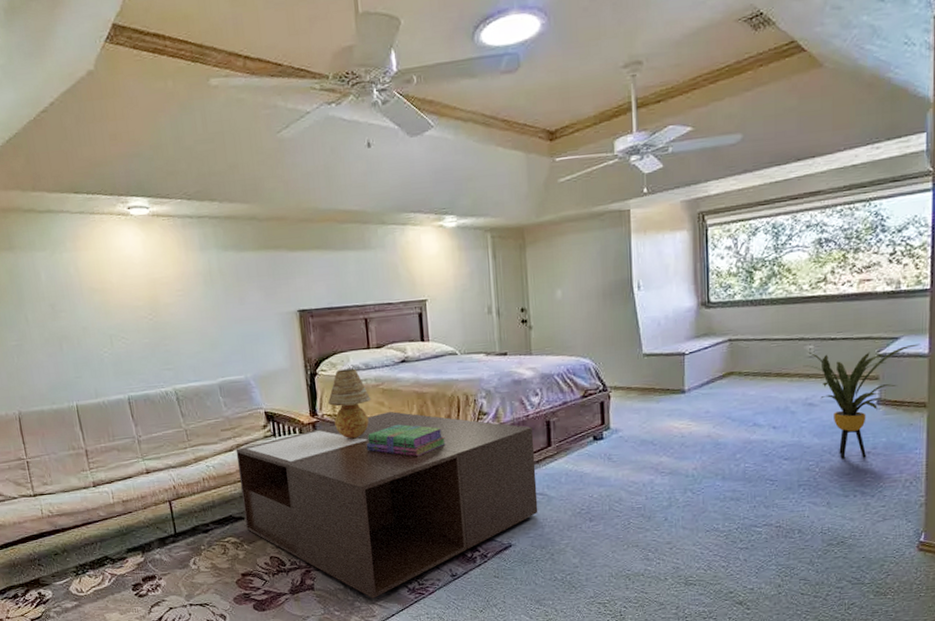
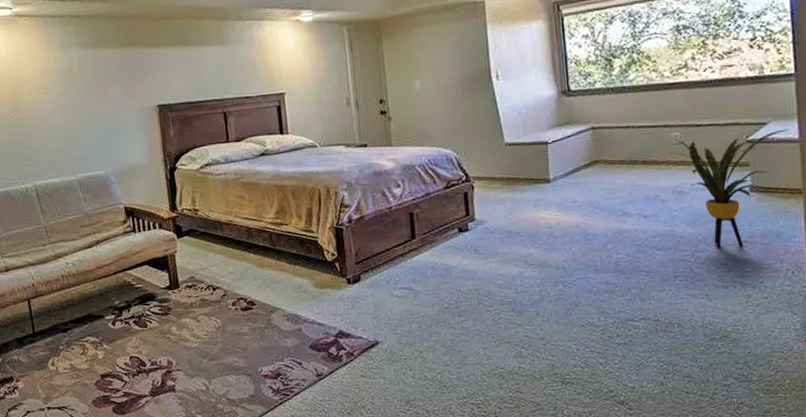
coffee table: present [235,411,538,599] -> none [95,204,405,400]
table lamp: present [327,368,372,439] -> none [187,162,232,234]
stack of books: present [366,424,446,457] -> none [227,218,308,251]

